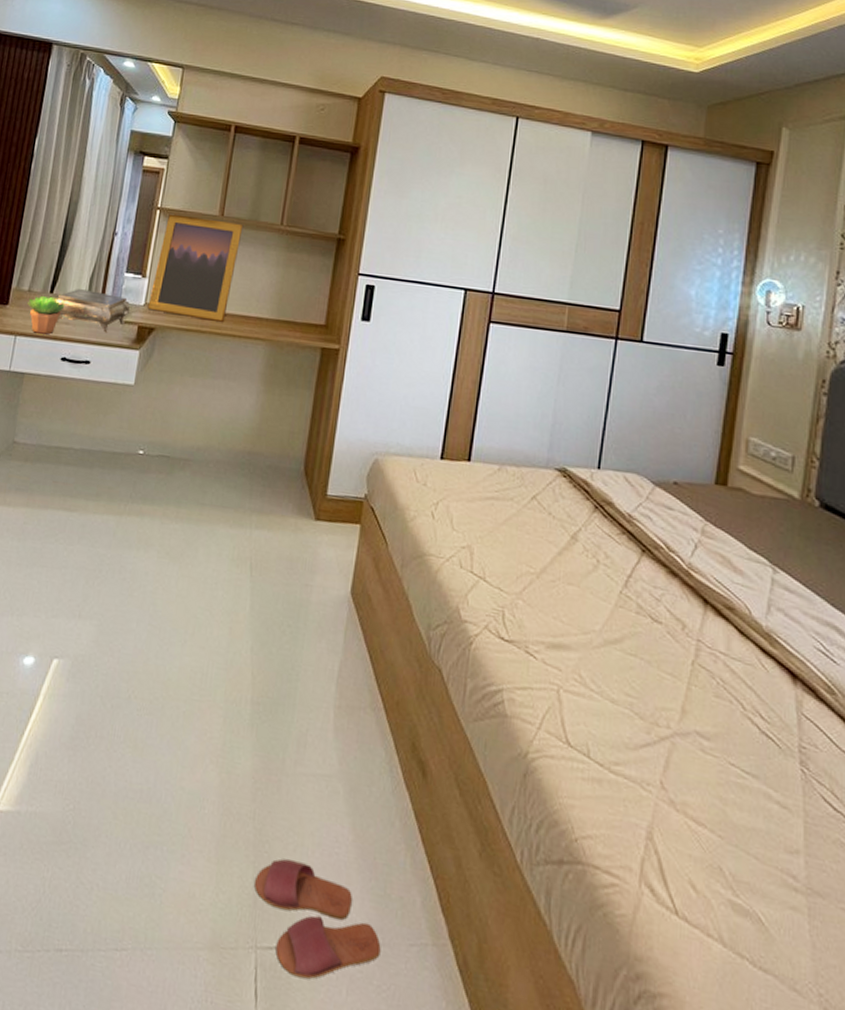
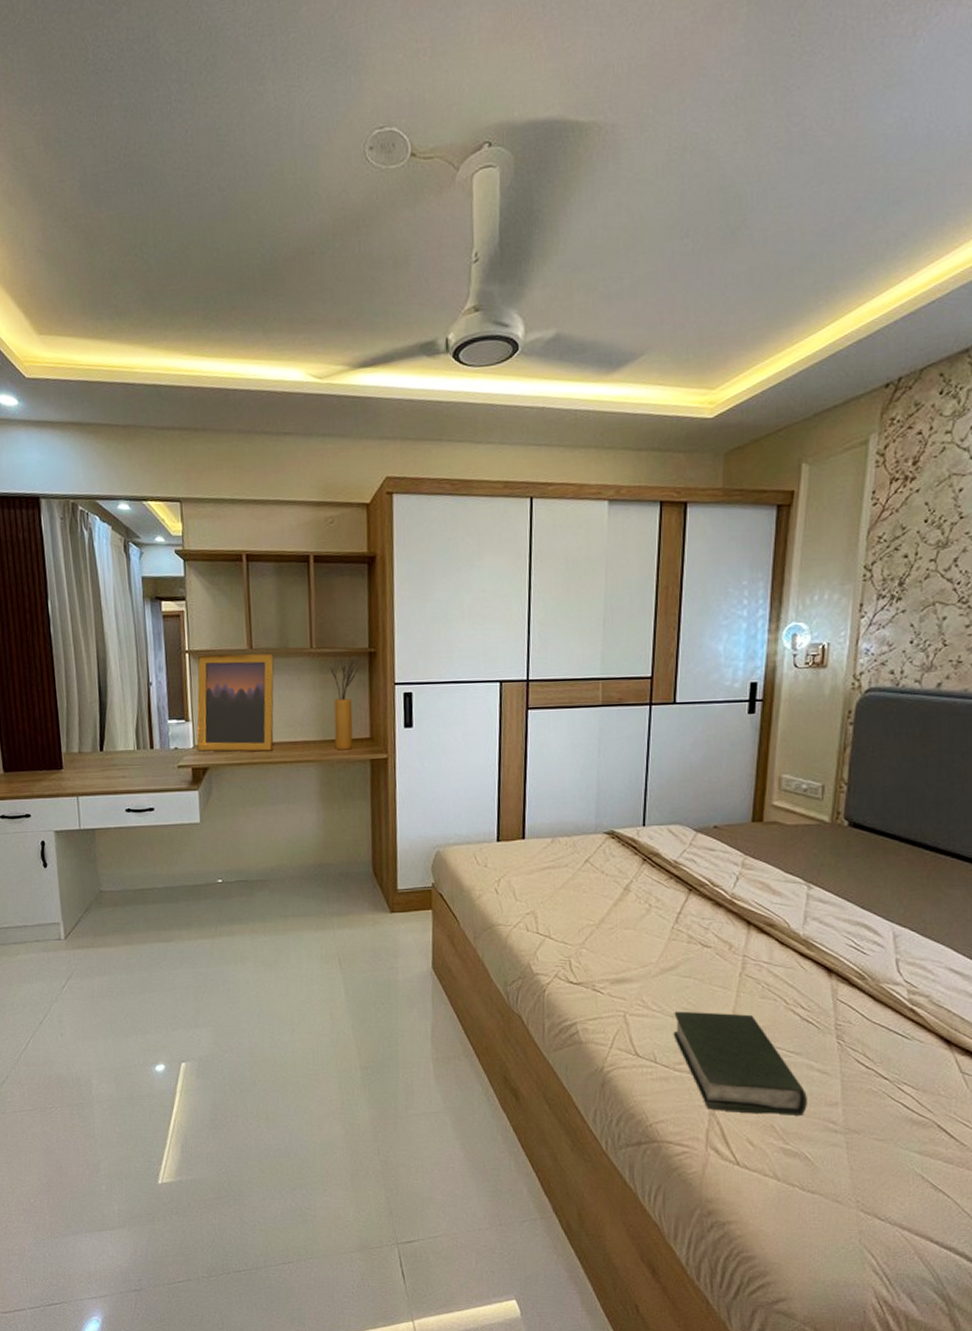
succulent plant: present [26,295,65,335] -> none [80,754,118,791]
jewelry box: present [56,288,131,333] -> none [108,741,181,780]
slippers: present [254,858,381,979] -> none [388,1179,499,1258]
vase: none [287,237,329,334] -> present [330,654,361,751]
book: none [611,695,763,860] -> present [673,1011,807,1115]

